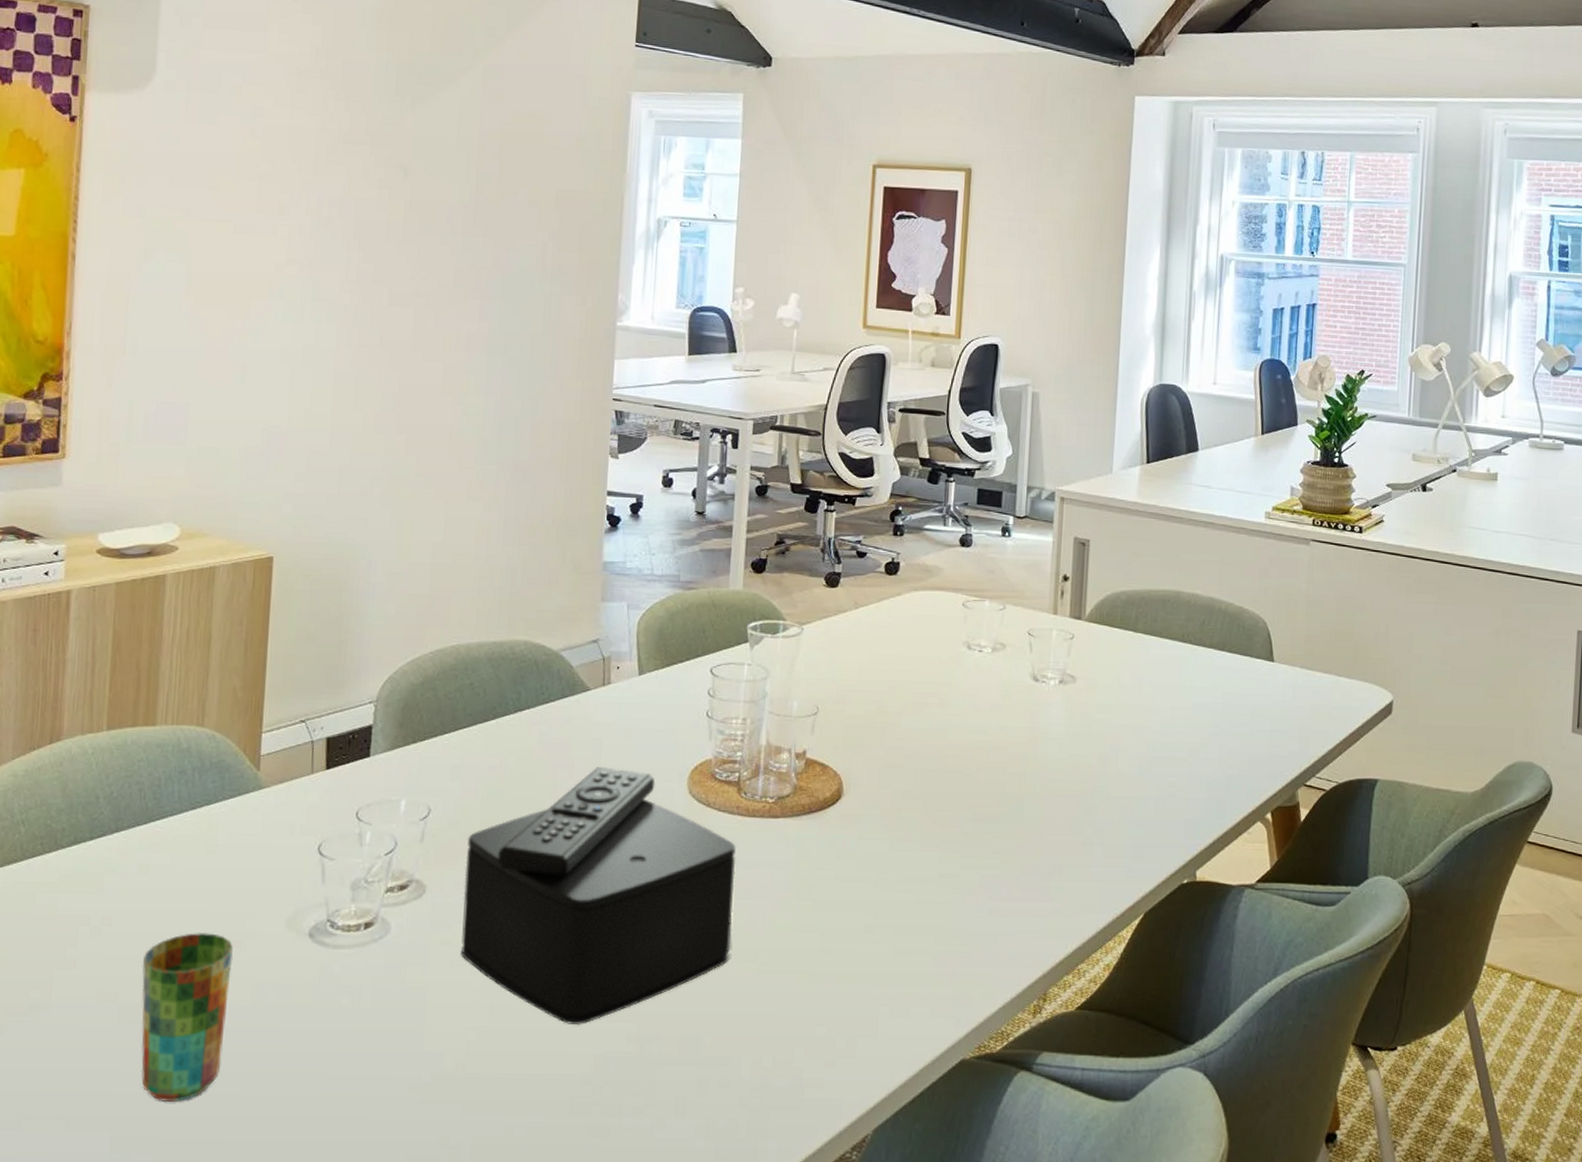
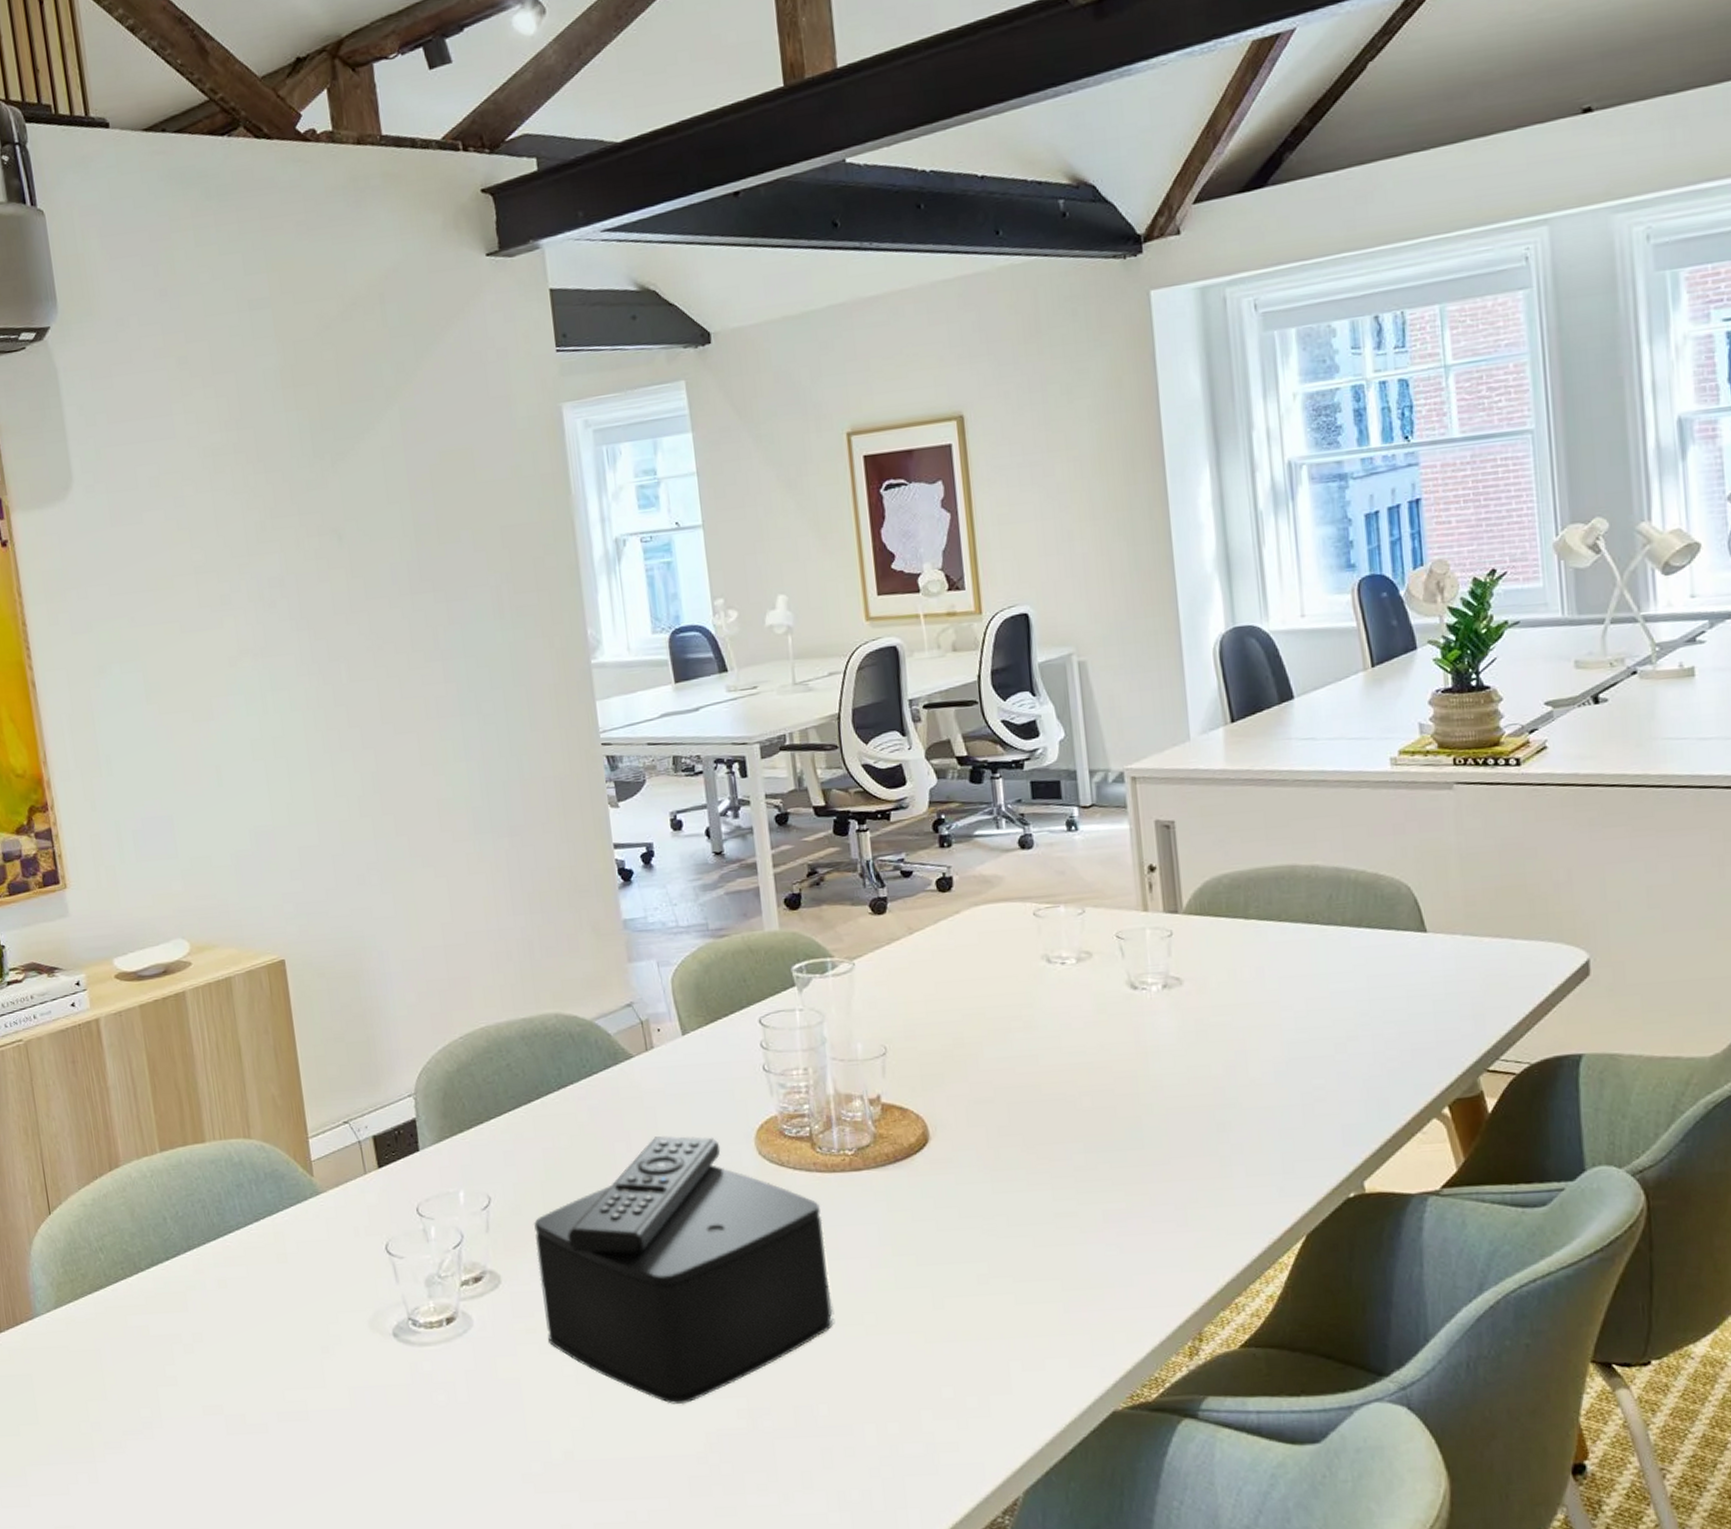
cup: present [141,933,234,1103] -> none [239,1341,333,1508]

